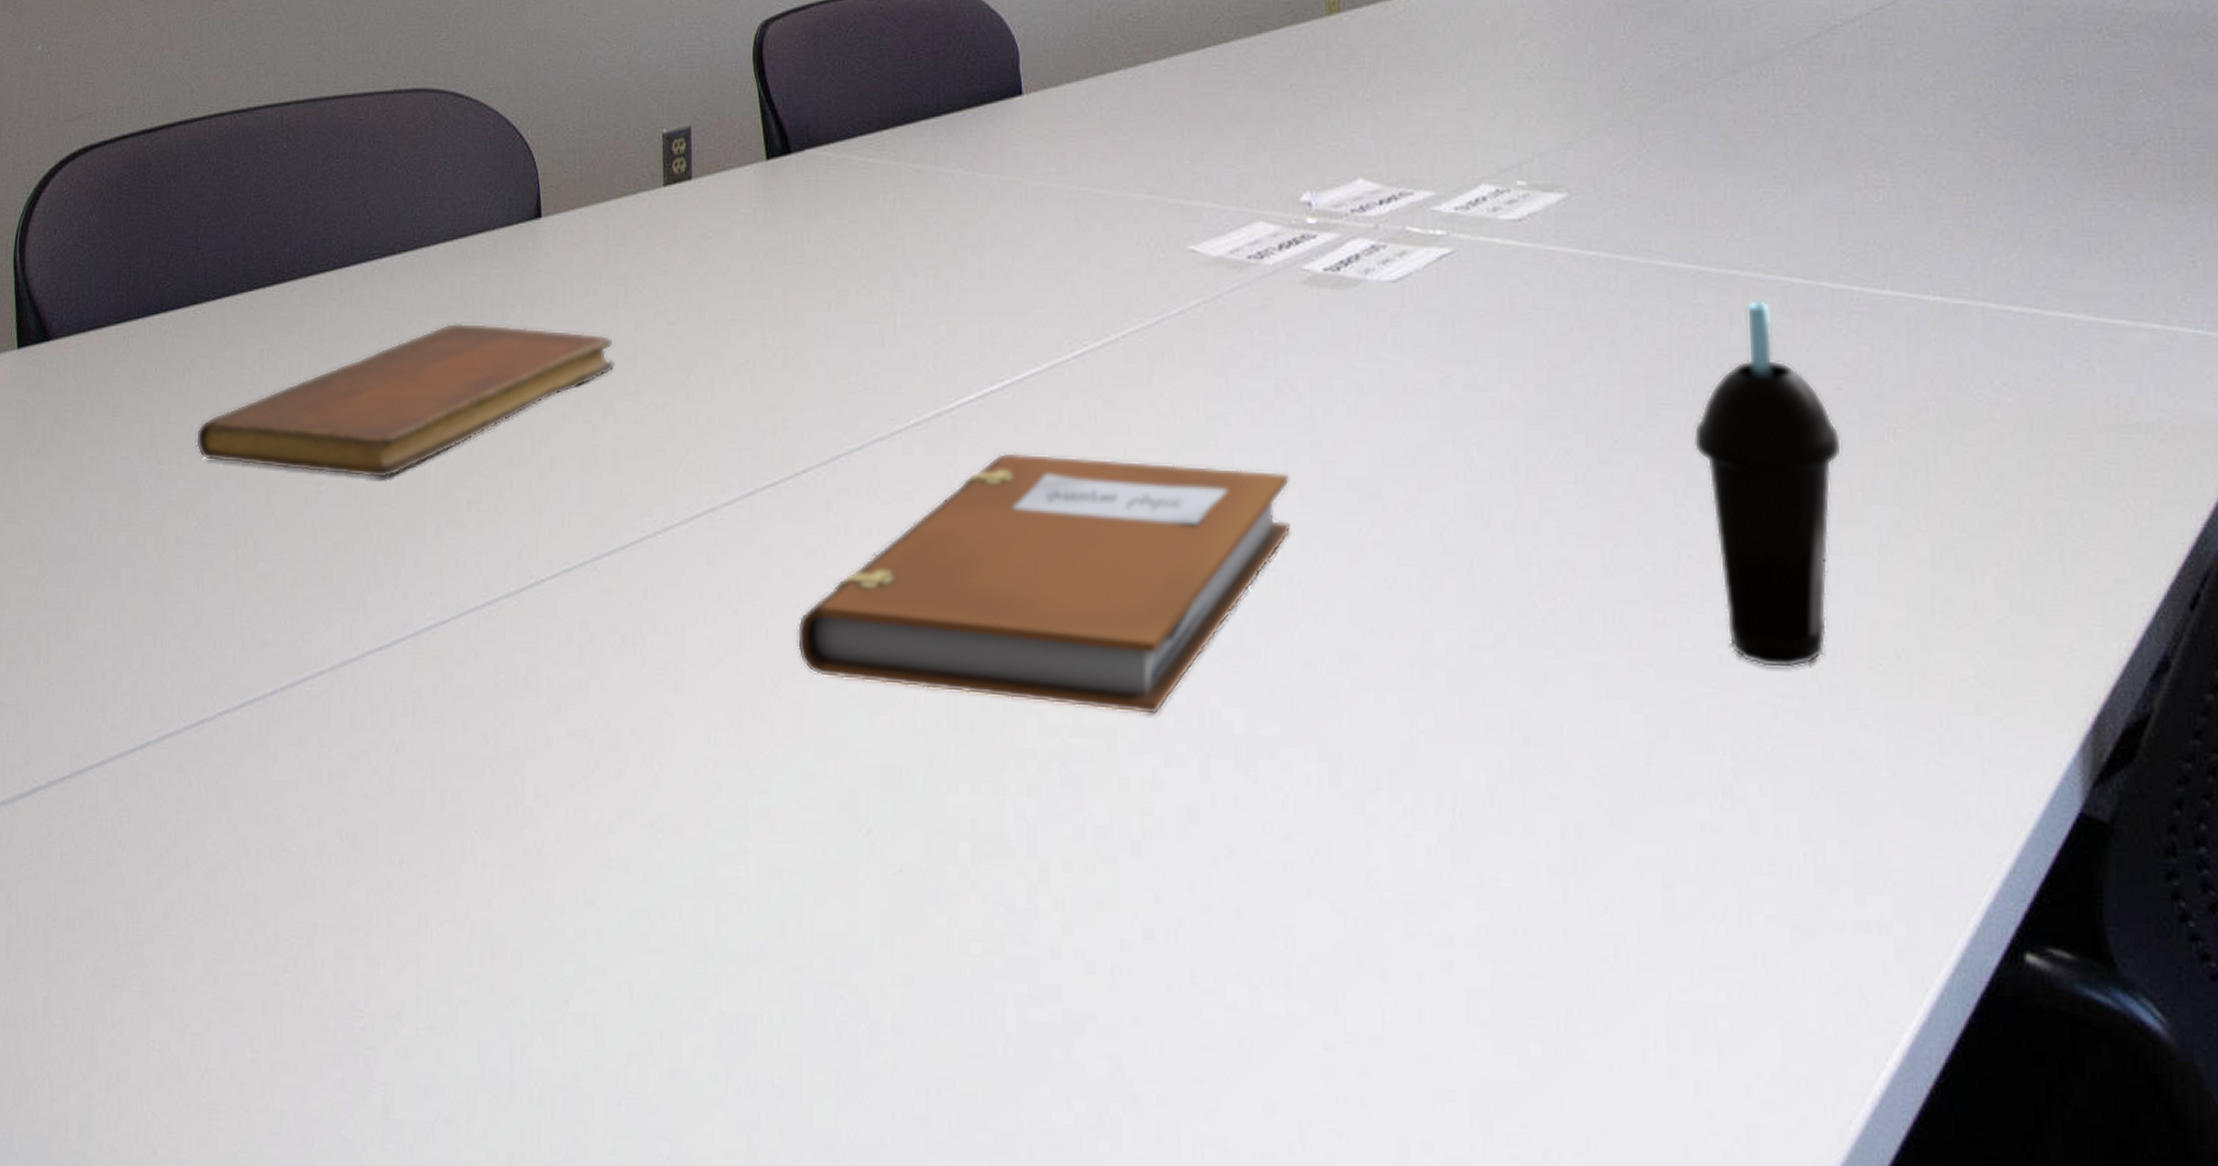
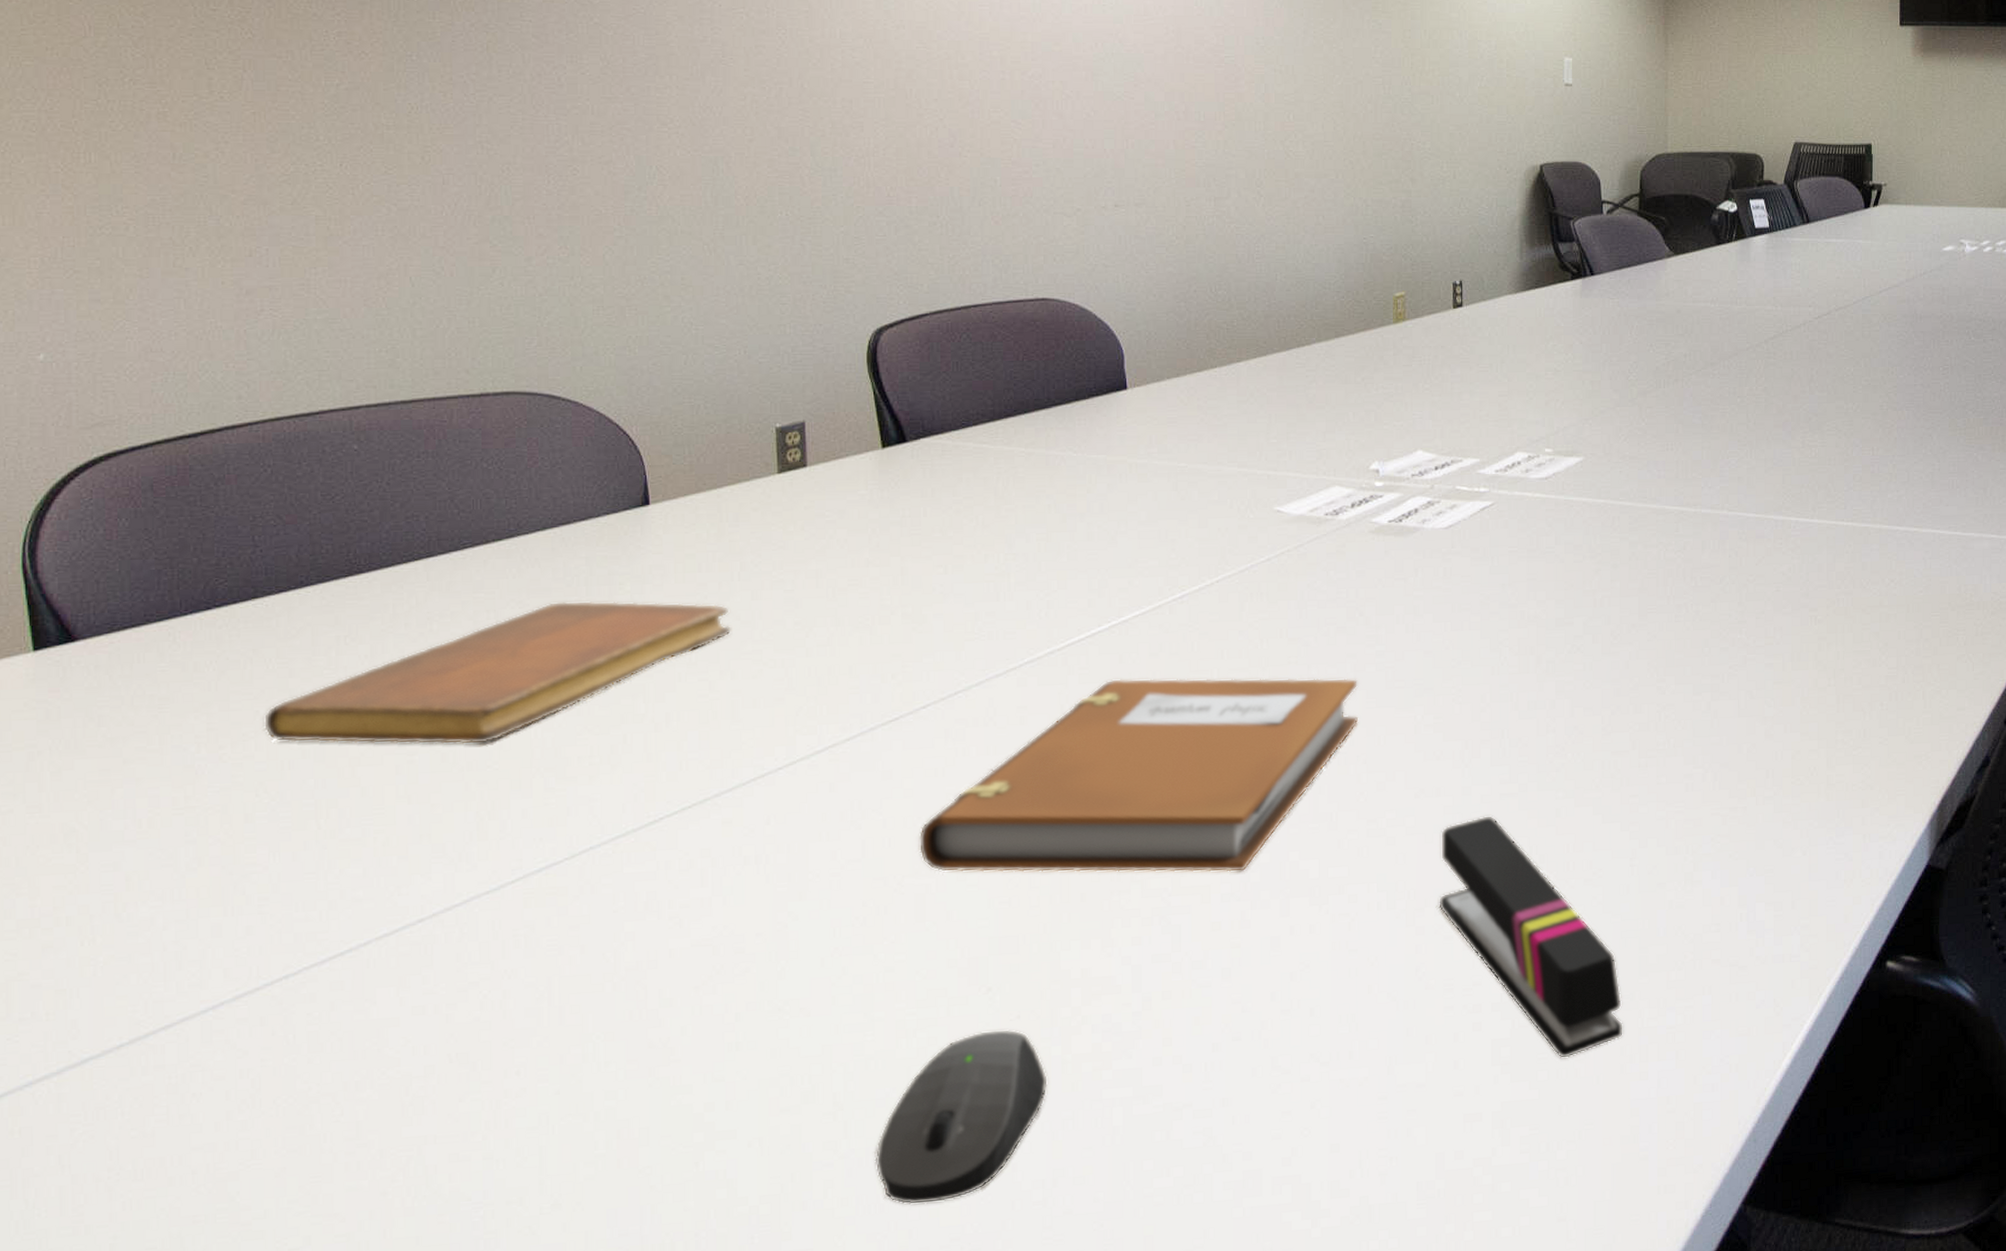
computer mouse: none [746,883,932,1098] -> present [875,1029,1048,1205]
stapler: none [1394,672,1645,1030] -> present [1439,816,1624,1058]
cup: present [1693,301,1843,668] -> none [1672,531,1779,789]

